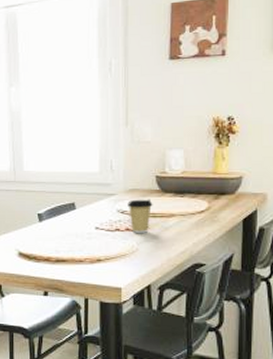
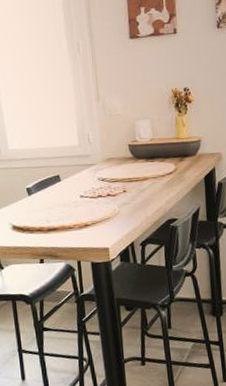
coffee cup: present [127,199,153,234] -> none [106,166,129,198]

